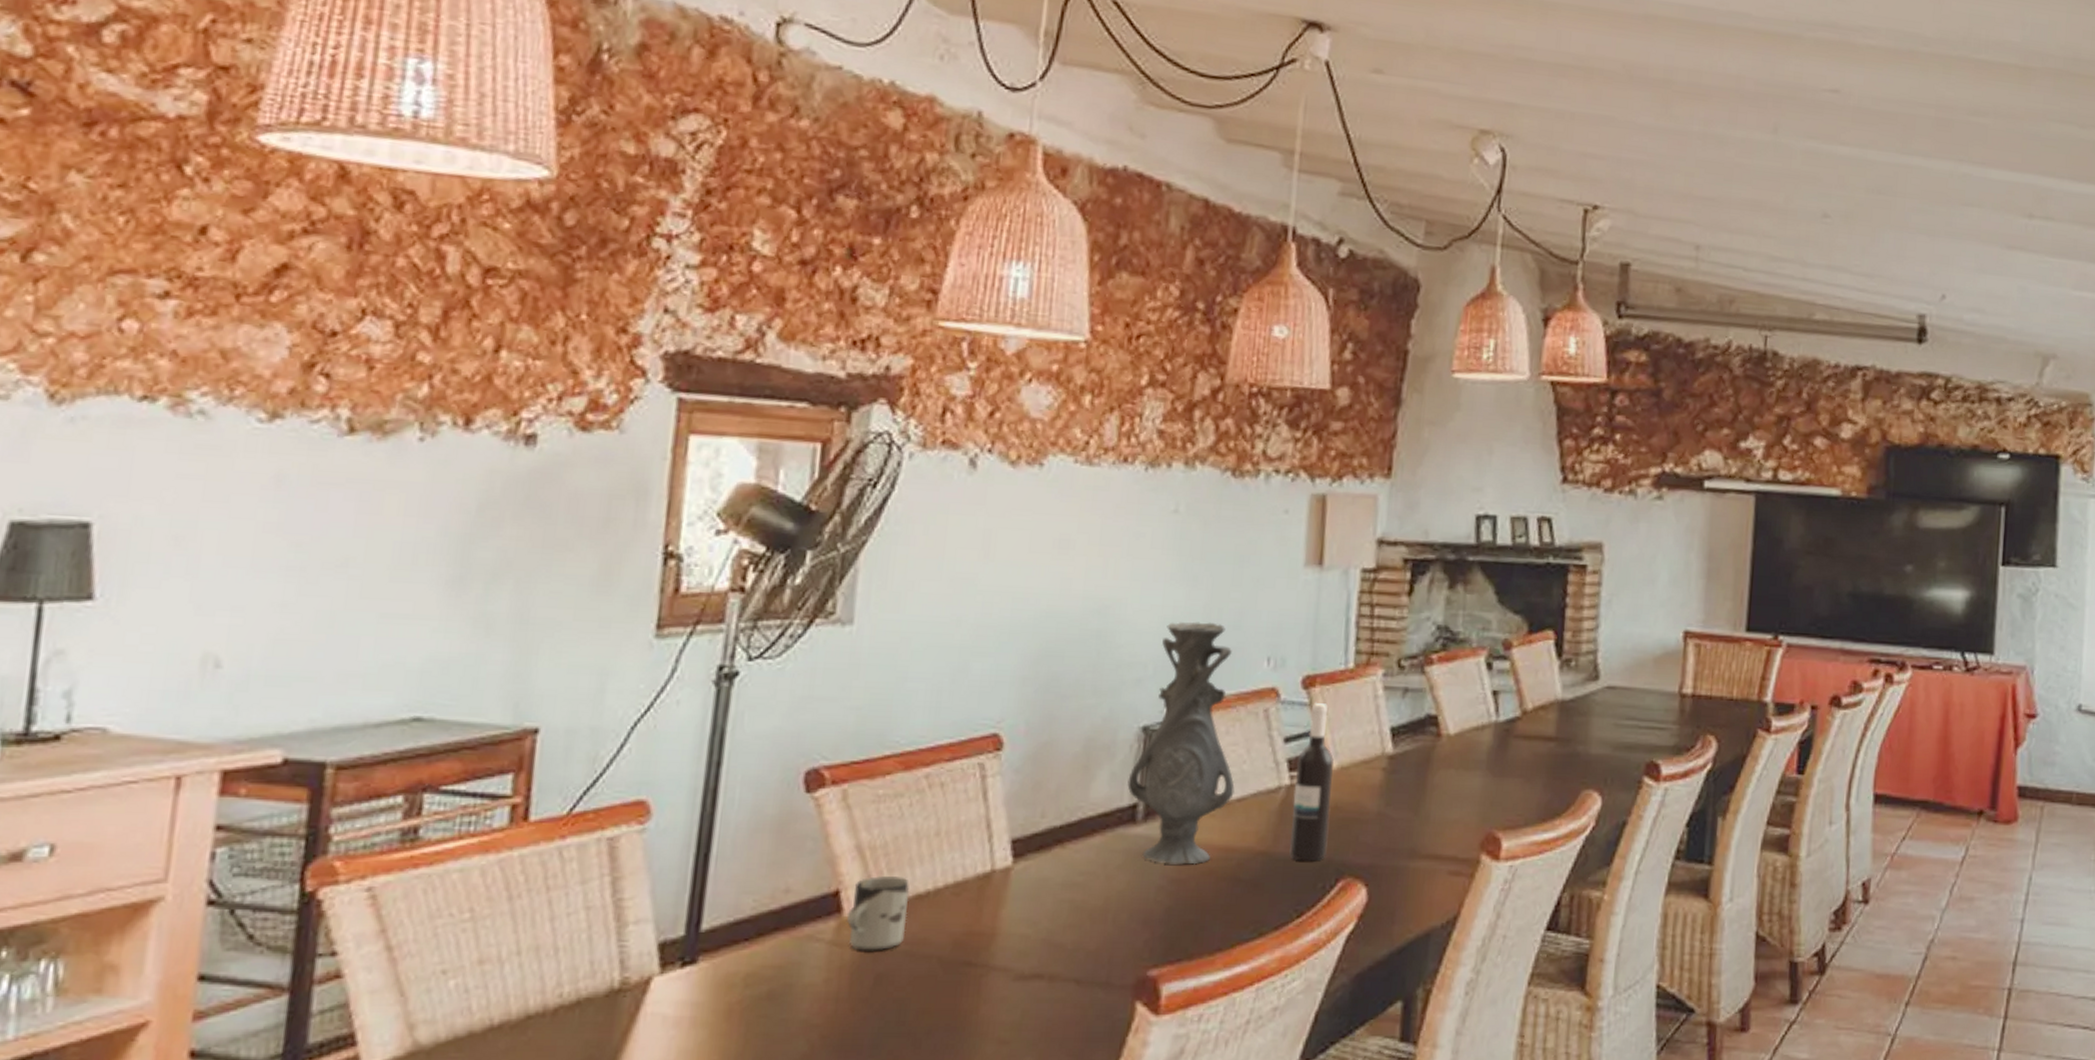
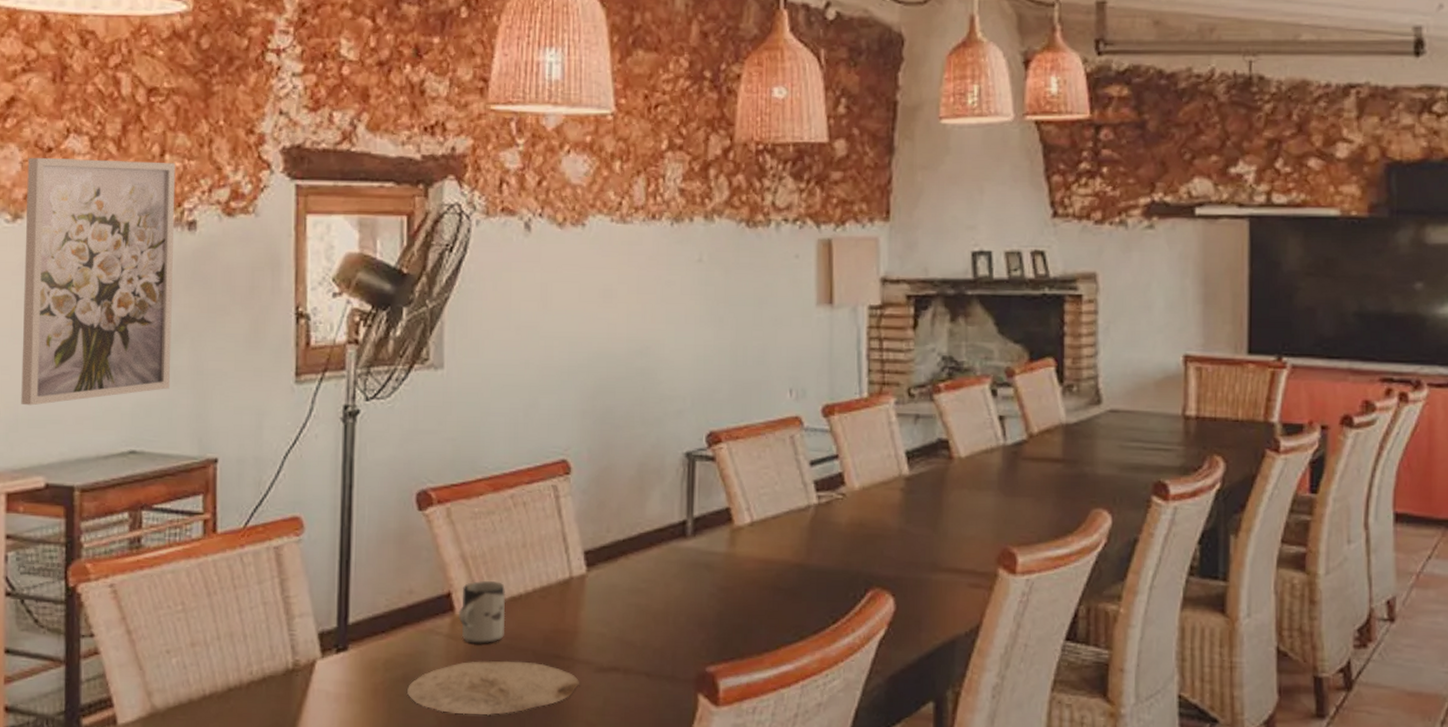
wall art: none [257,341,515,658] -> present [21,157,176,406]
plate: none [772,970,994,1037] -> present [407,660,580,716]
vase: present [1127,621,1235,865] -> none [677,358,769,575]
wine bottle: present [1289,702,1334,862] -> none [821,428,856,573]

